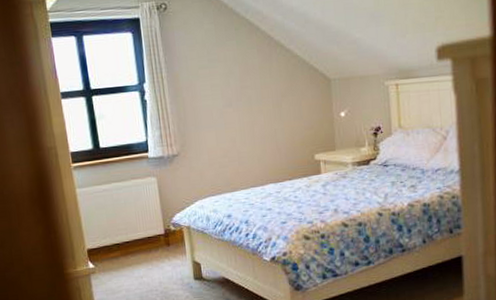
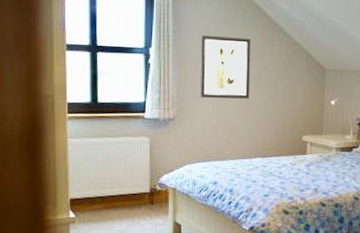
wall art: none [194,58,253,129] -> present [199,36,251,99]

